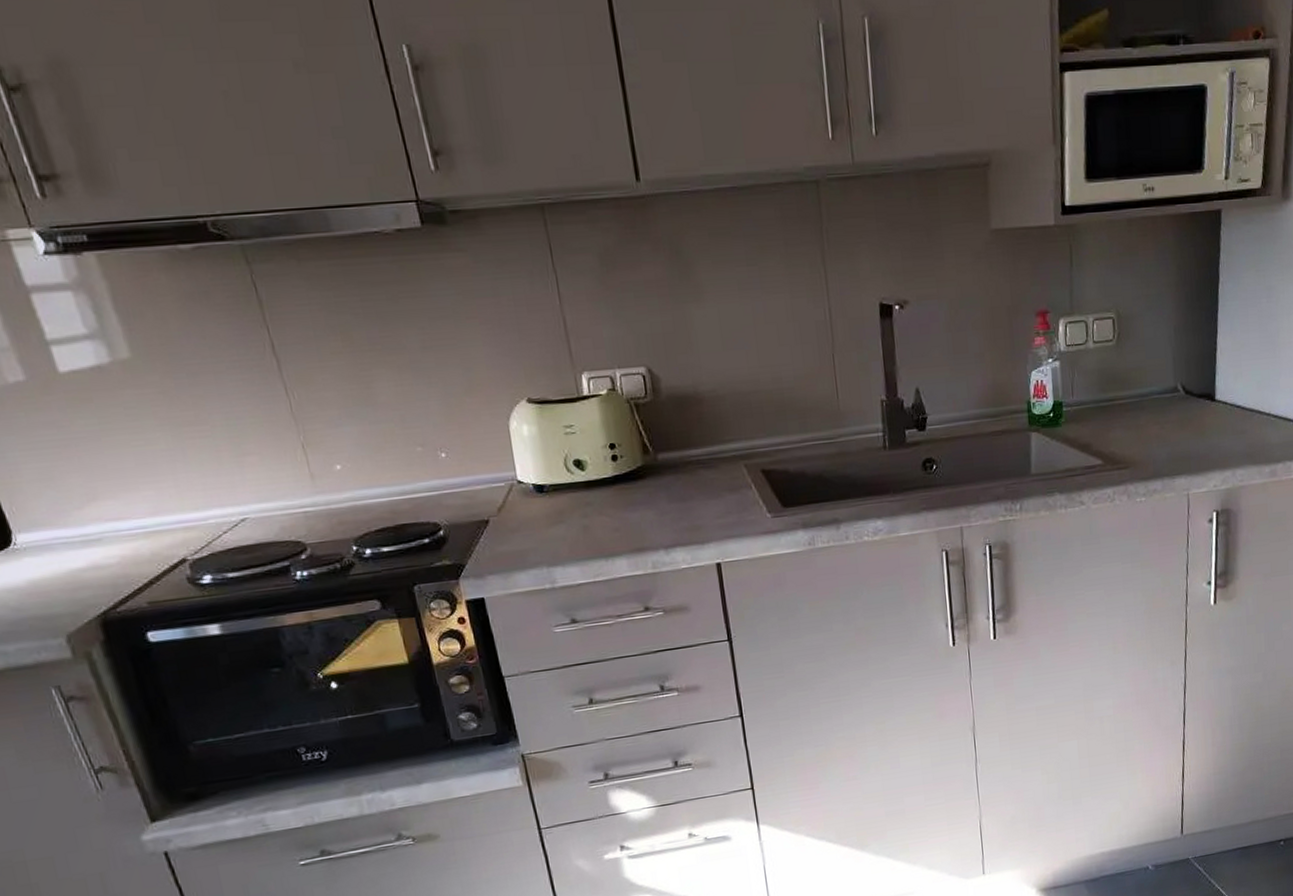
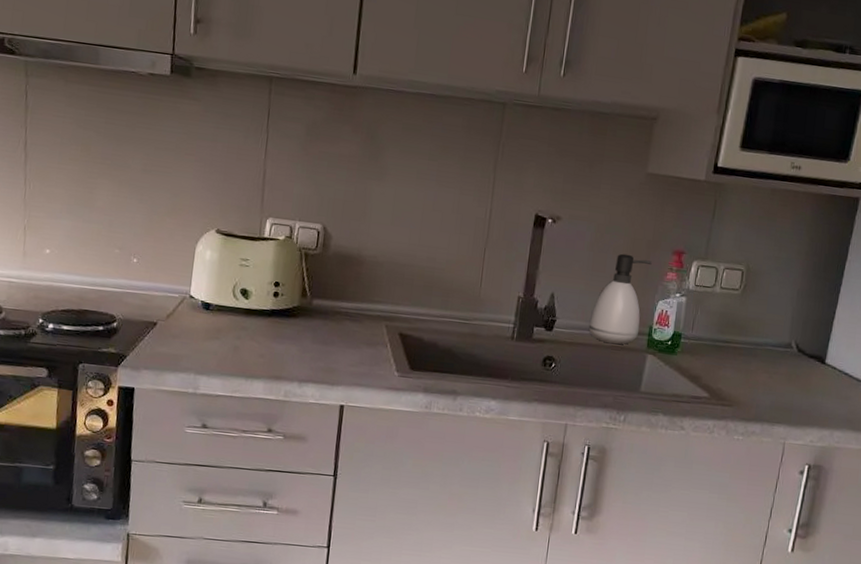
soap dispenser: none [963,326,1018,431] -> present [588,253,652,345]

